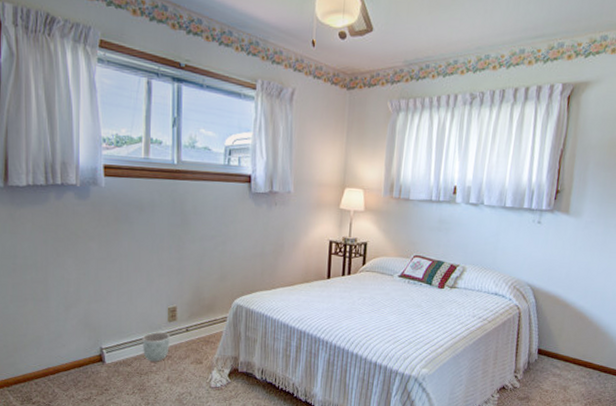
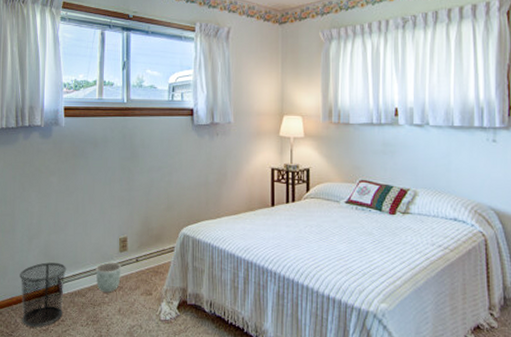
waste bin: none [56,332,110,396] -> present [20,262,67,327]

